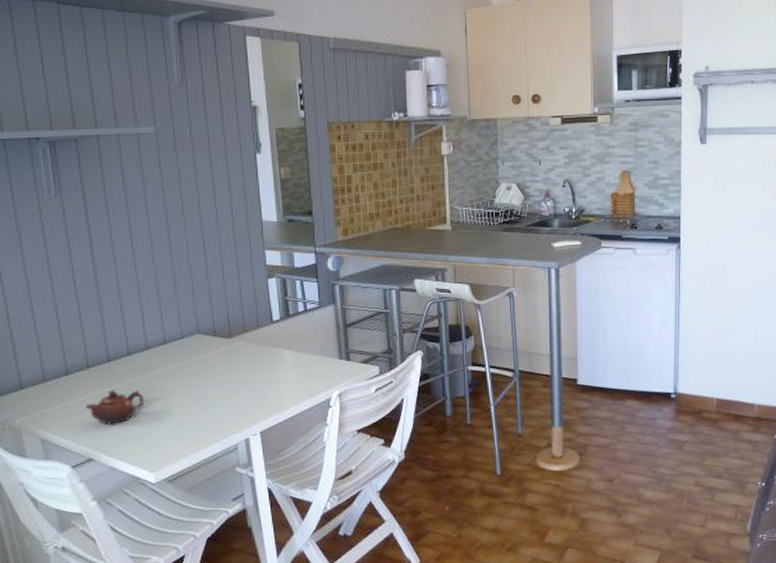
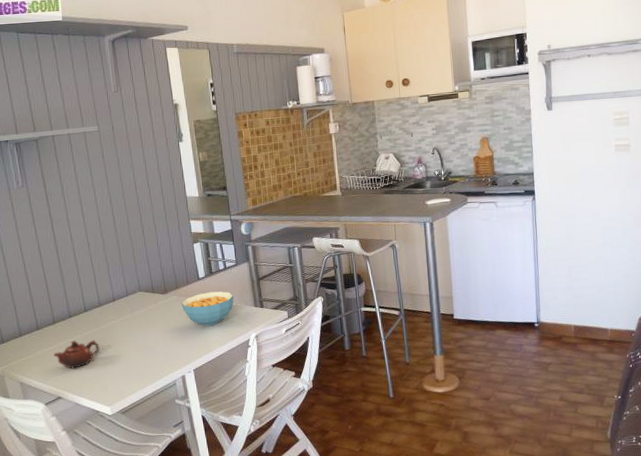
cereal bowl: none [249,338,314,380] -> present [181,291,234,327]

